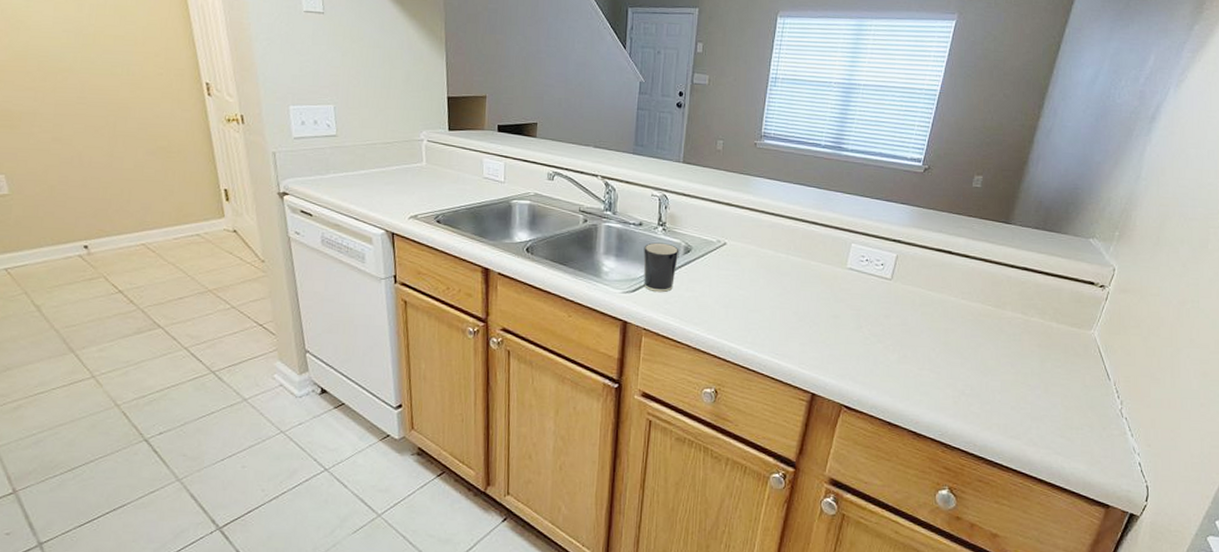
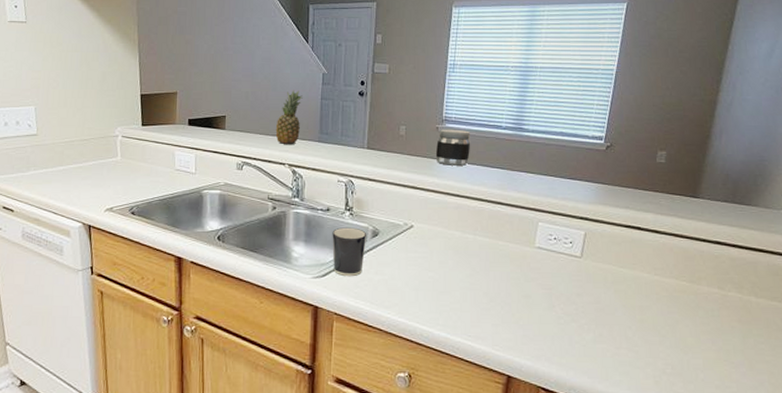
fruit: none [589,98,618,155] -> present [275,89,303,144]
jar: none [752,145,789,184] -> present [435,129,471,166]

